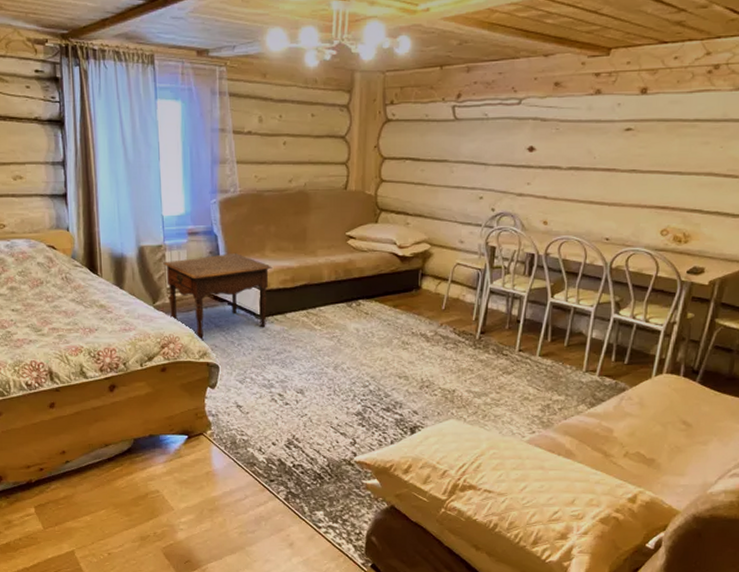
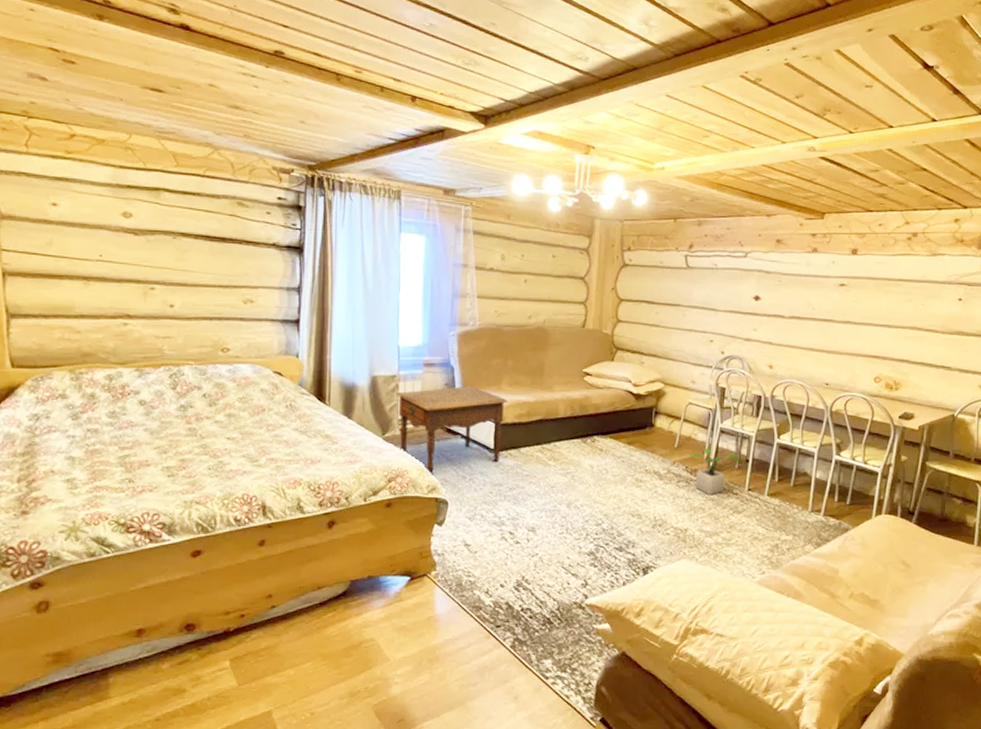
potted plant: none [457,309,514,357] -> present [689,447,743,496]

